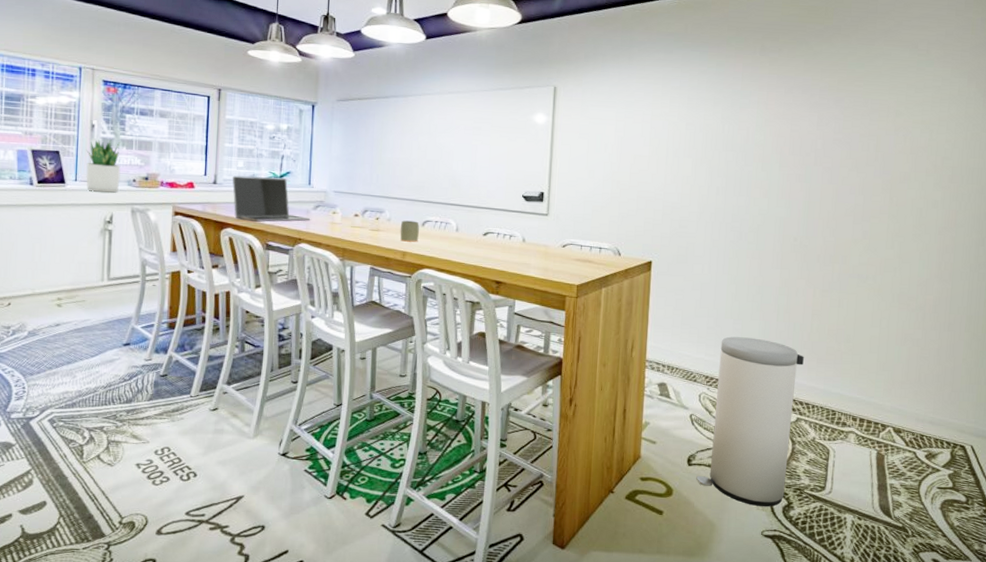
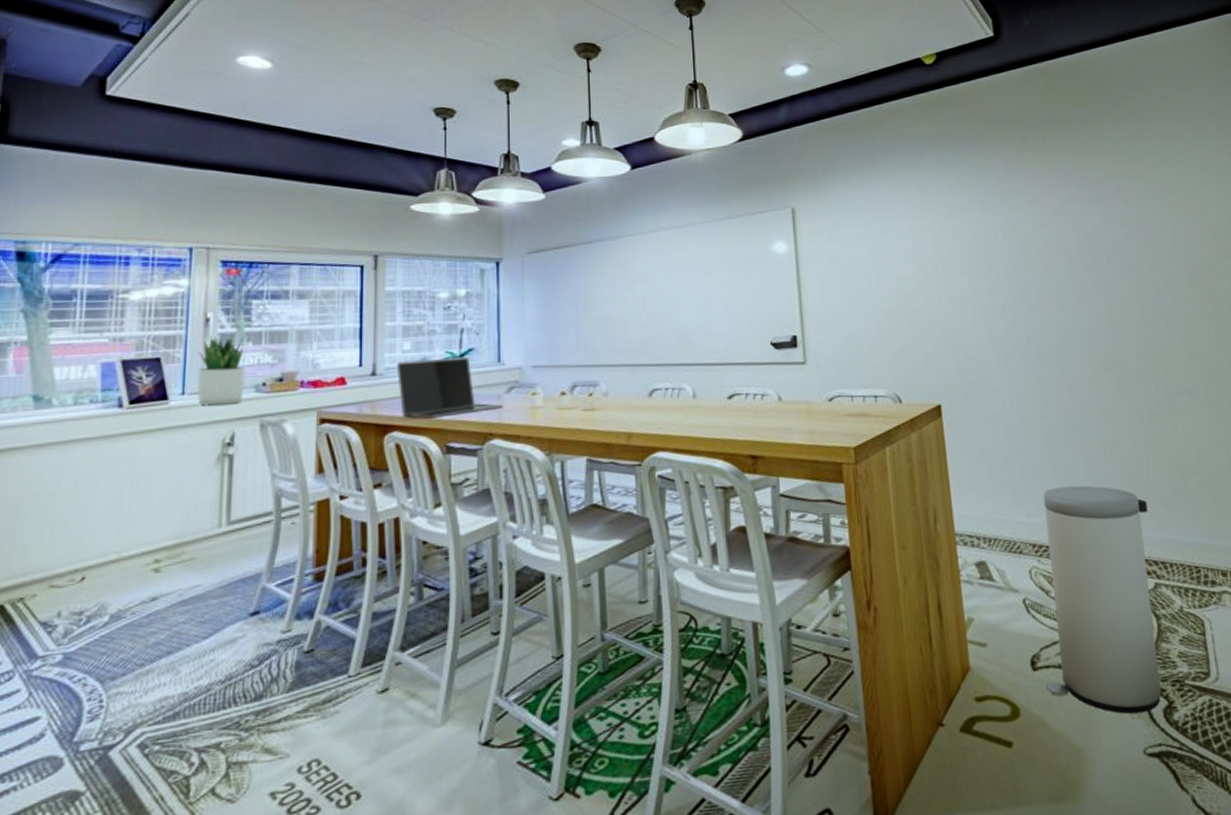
mug: present [400,220,420,242] -> none [621,391,647,420]

